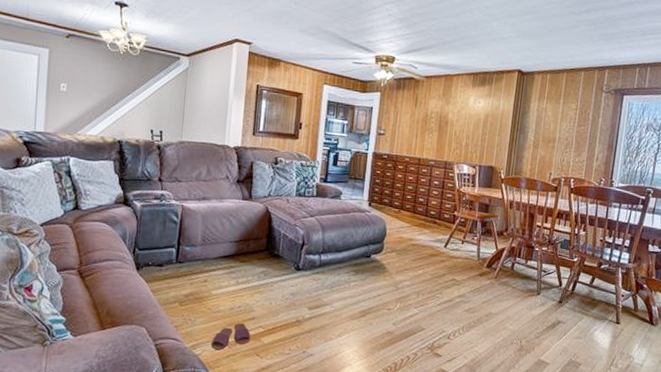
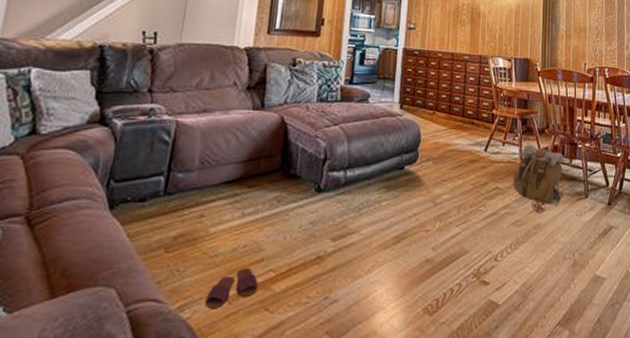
backpack: none [468,244,520,304] -> present [513,144,564,214]

